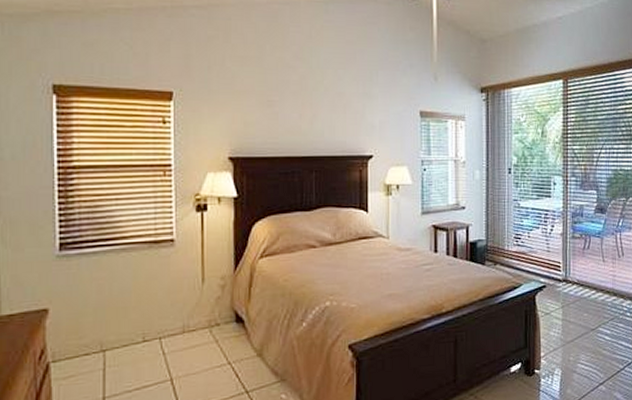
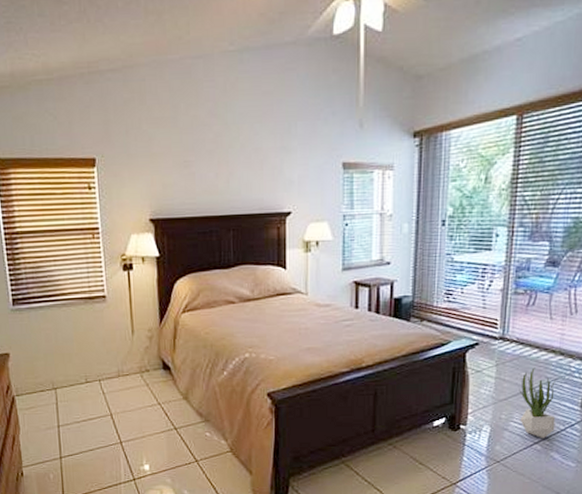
potted plant: none [583,308,615,380] -> present [519,367,556,439]

